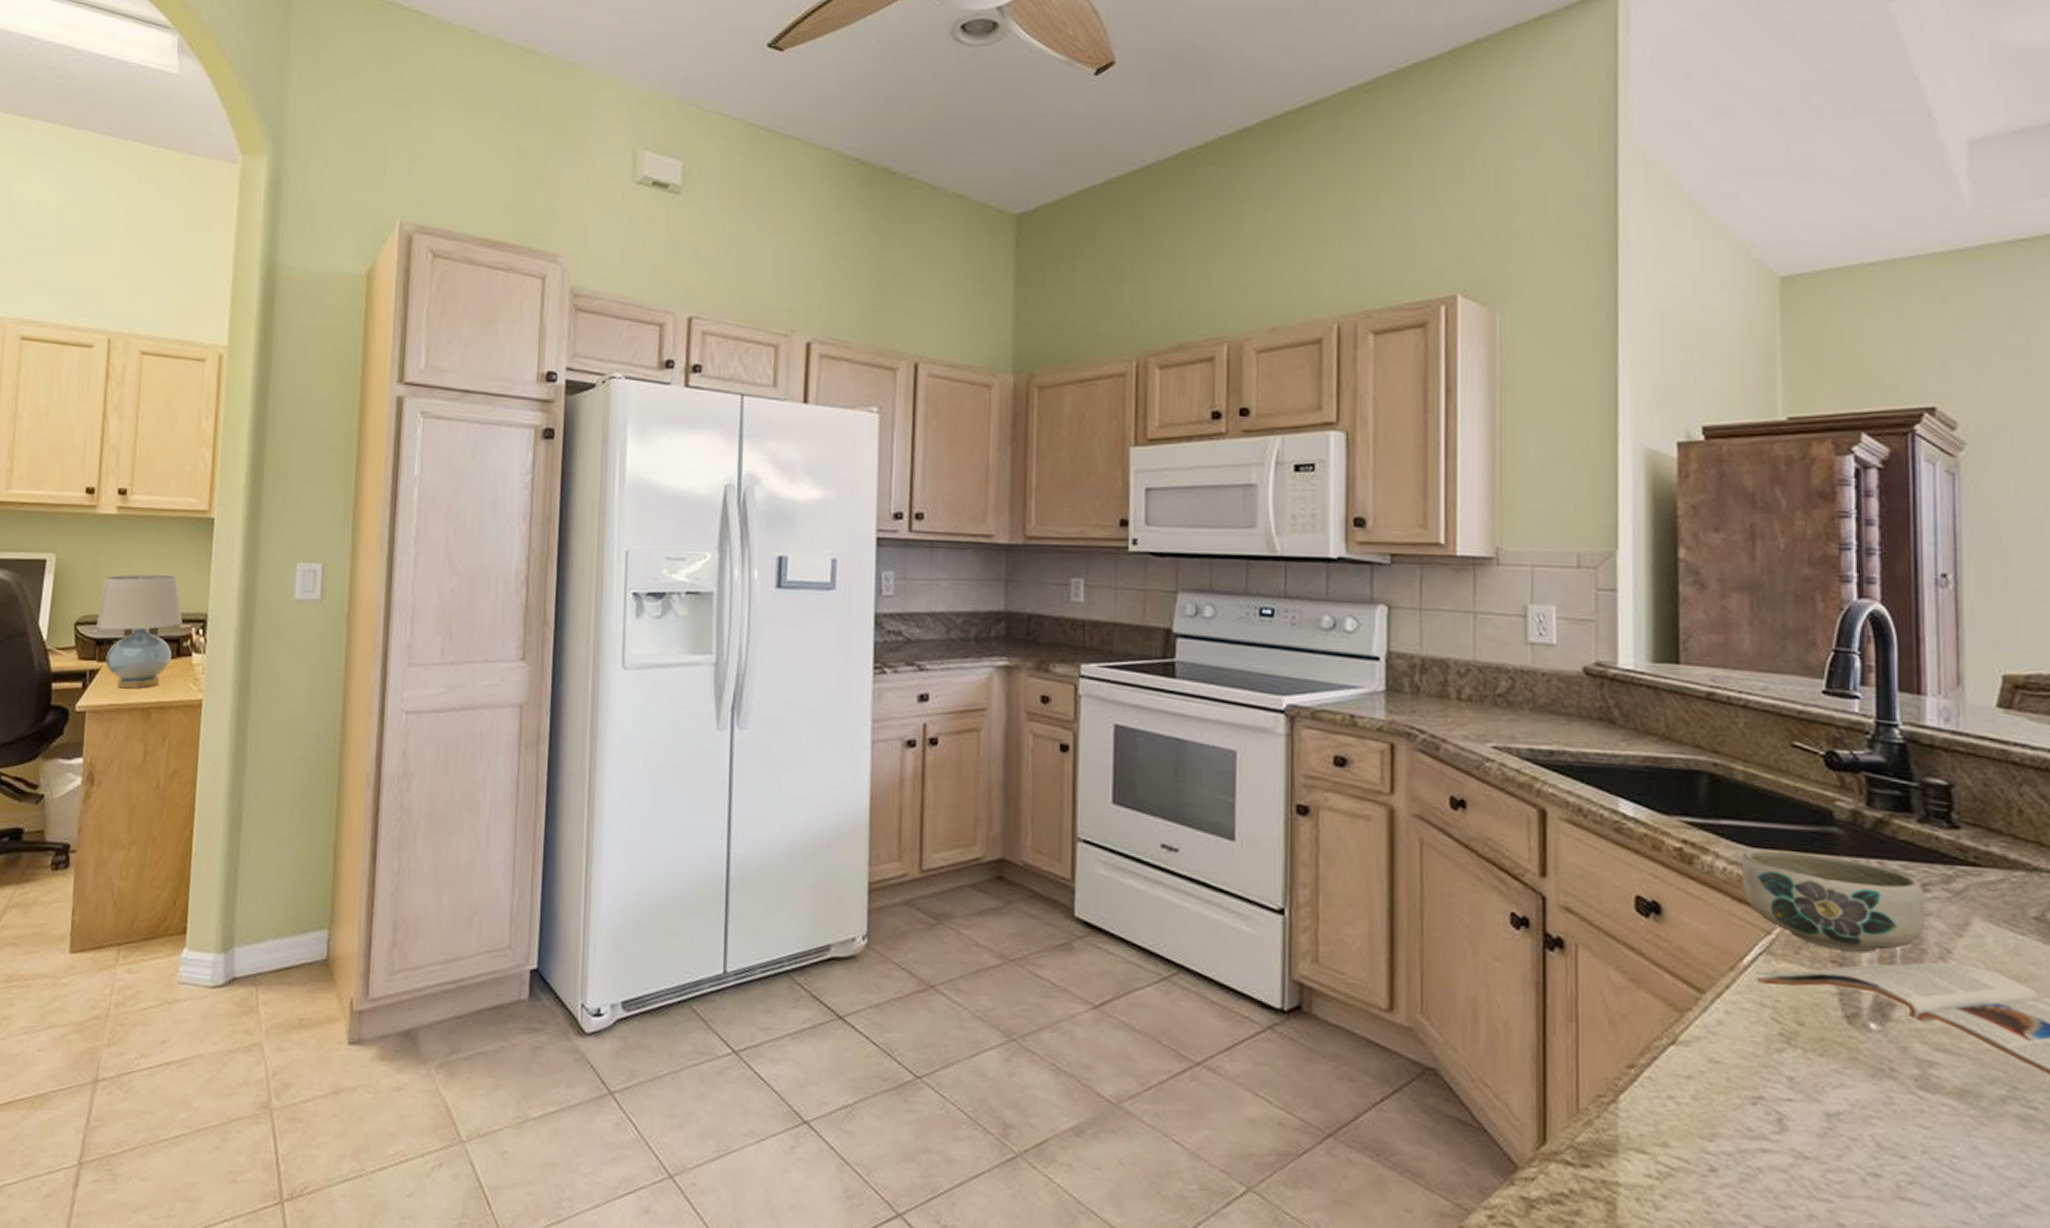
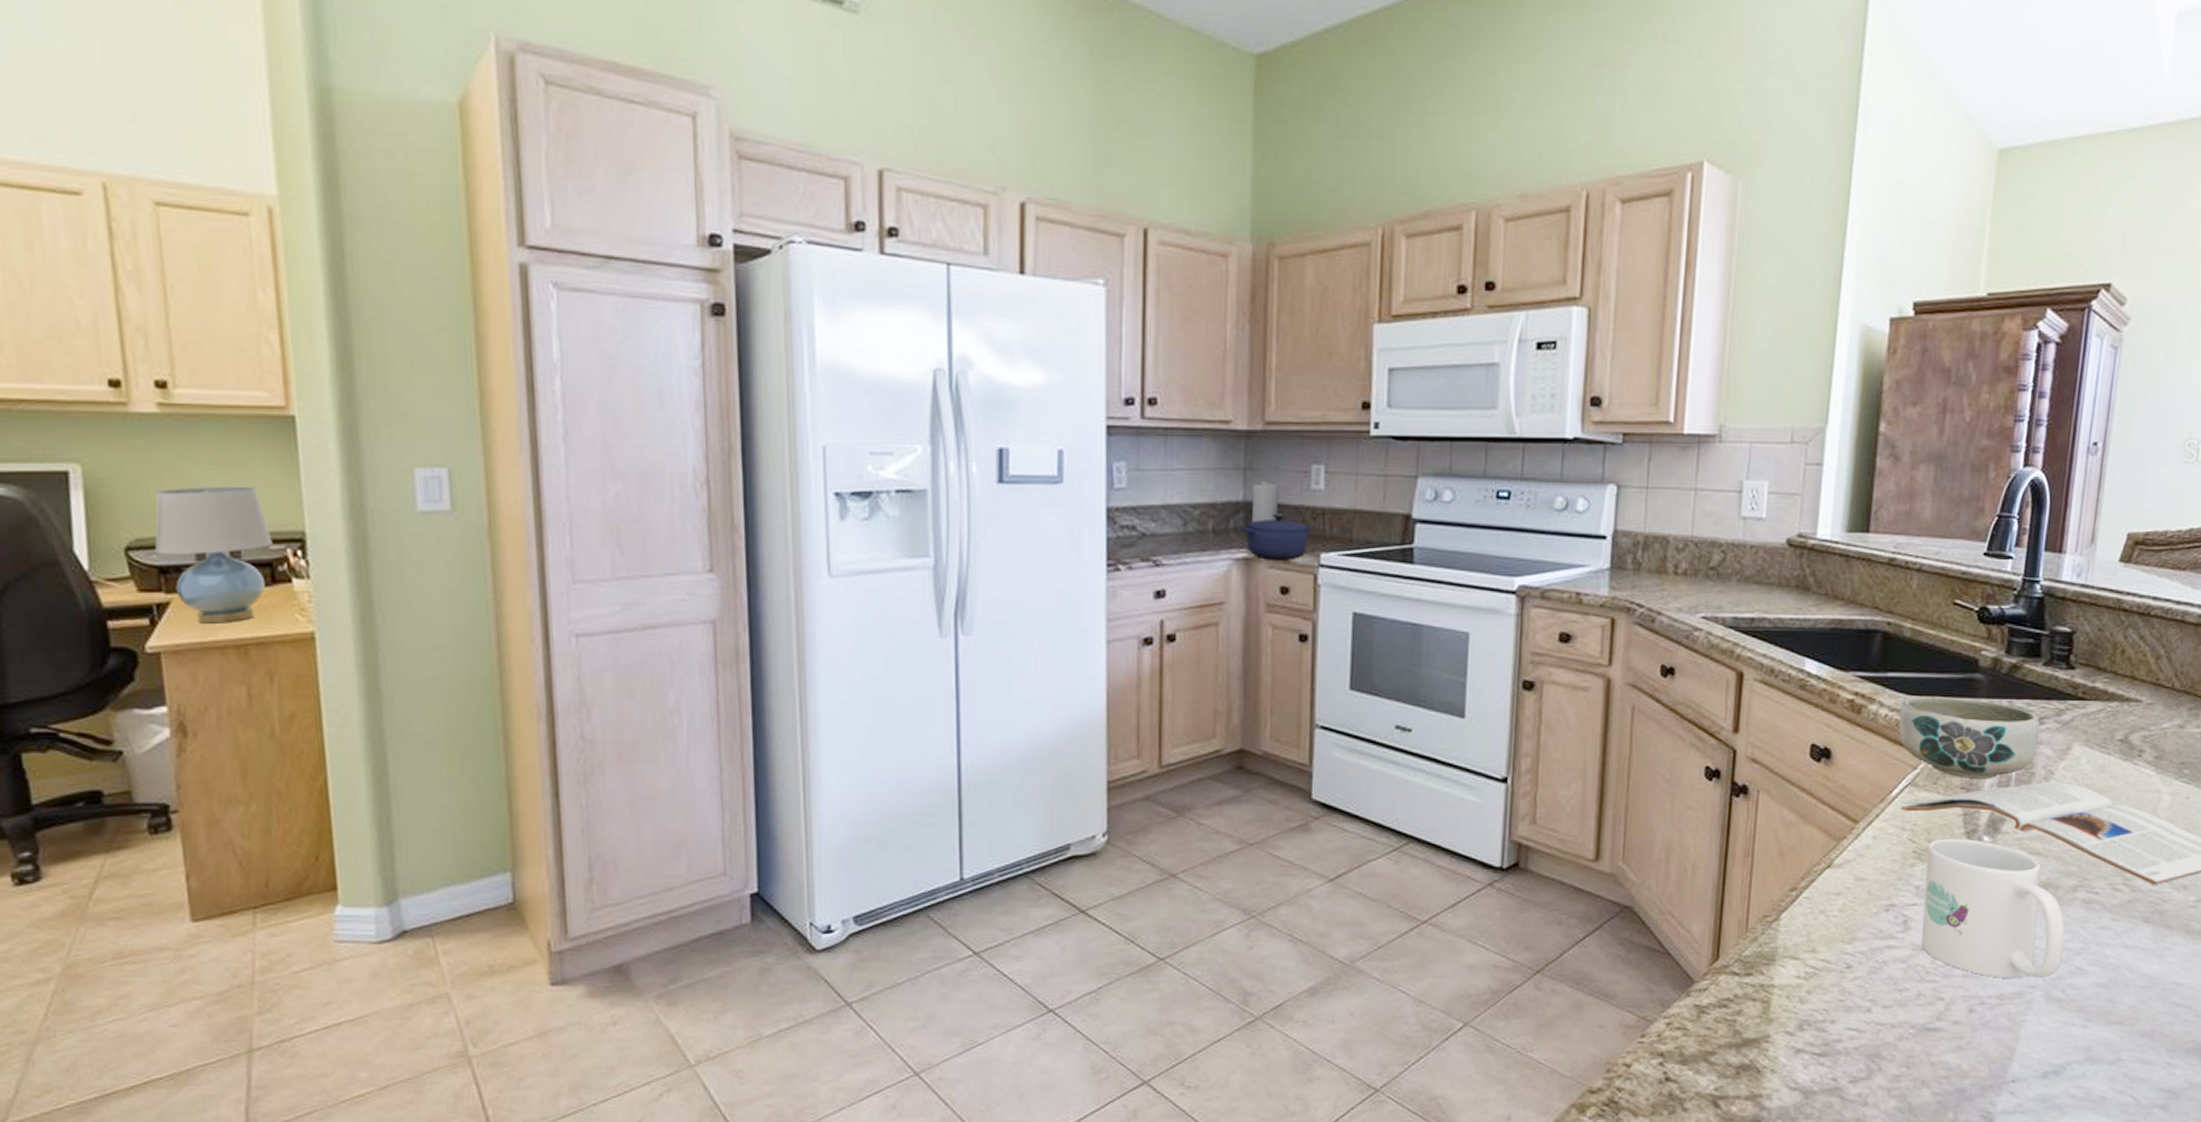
cooking pot: none [1003,624,1073,670] -> present [1241,514,1313,560]
paper towel holder: none [1013,592,1039,632] -> present [1252,480,1278,523]
mug: none [1797,1020,2001,1213] -> present [1921,838,2065,979]

